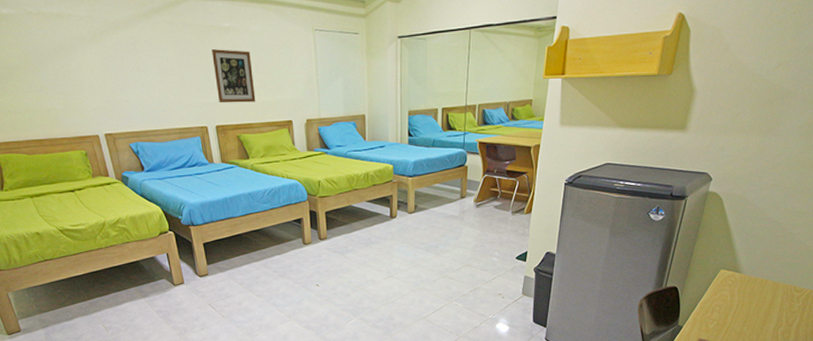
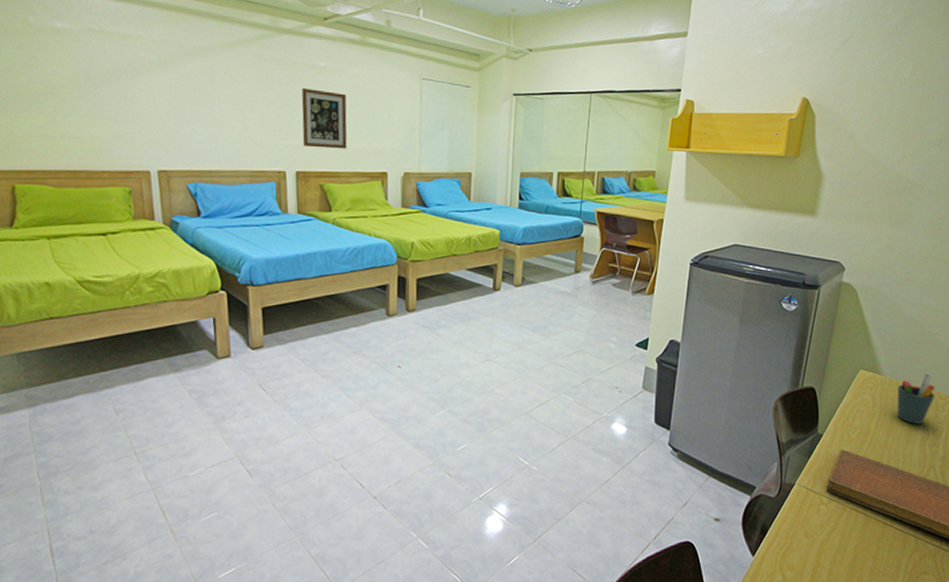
pen holder: none [753,270,792,314] -> present [897,373,935,424]

